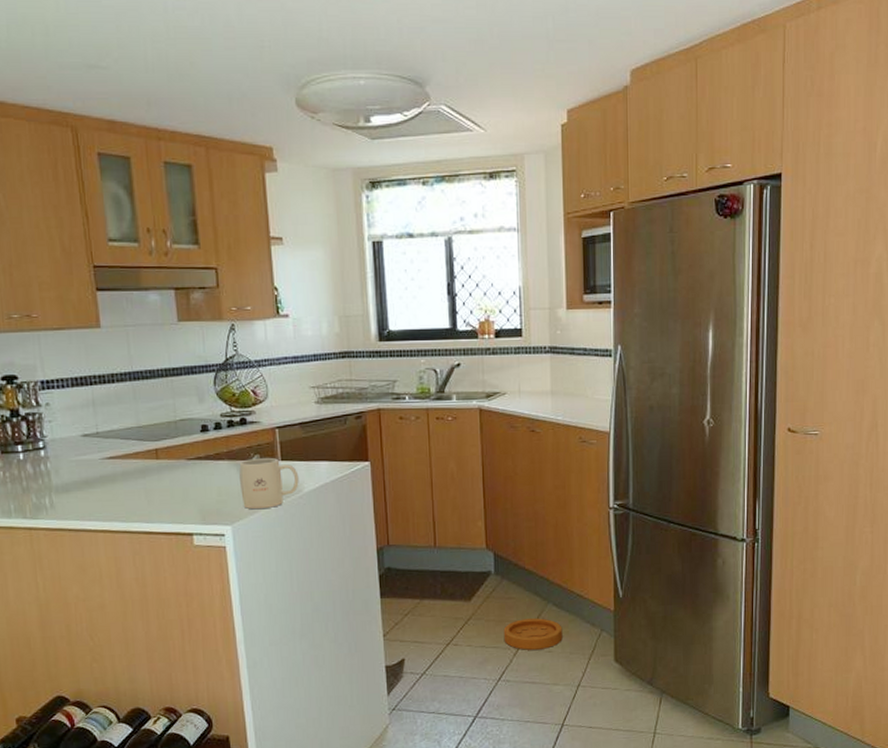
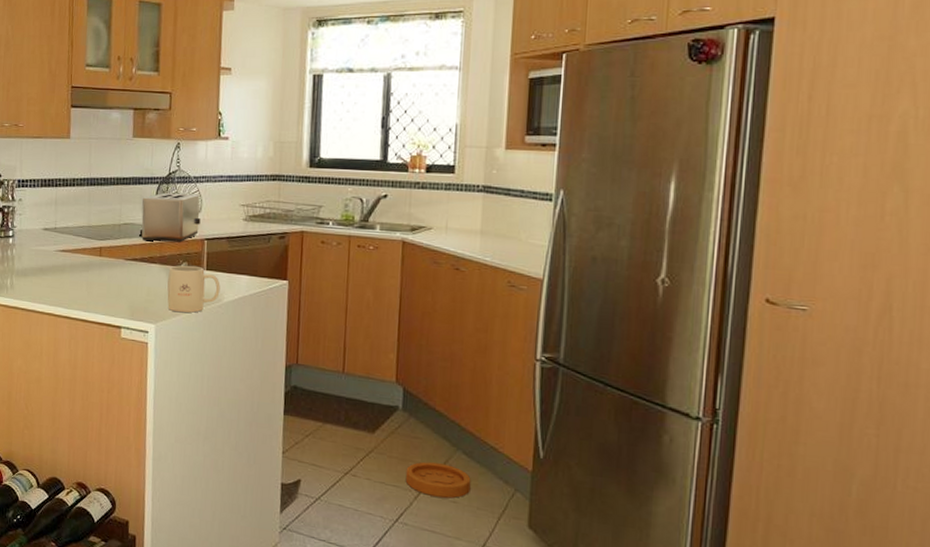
toaster: none [198,379,269,437] -> present [141,192,201,243]

